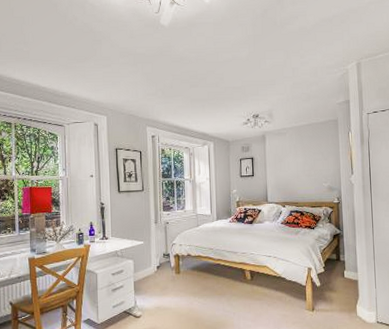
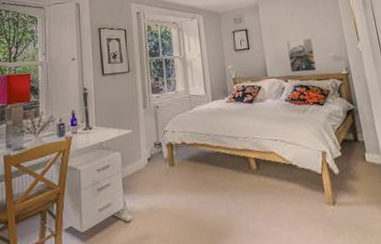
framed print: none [287,170,313,200] -> present [286,39,318,73]

